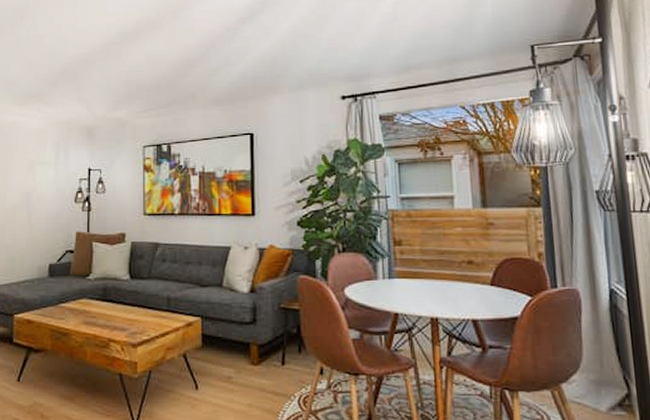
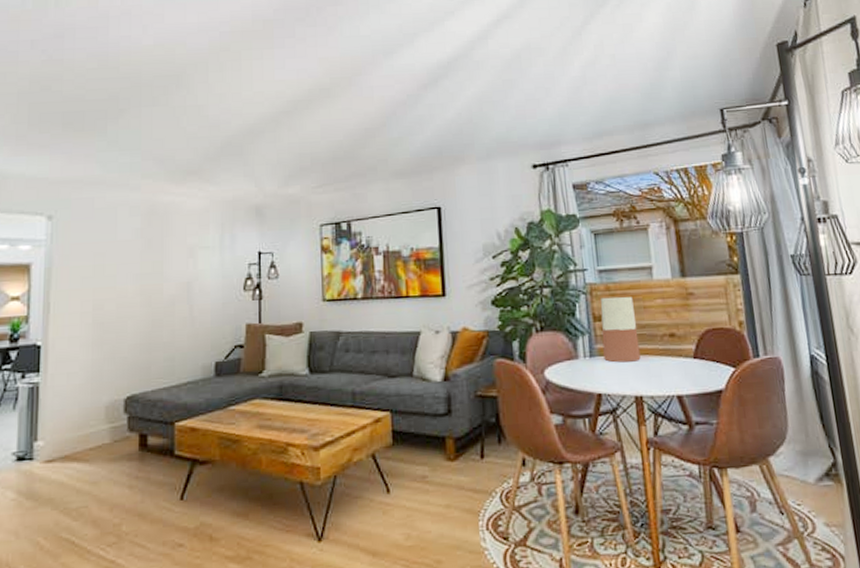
vase: none [401,223,438,285] -> present [600,296,641,363]

